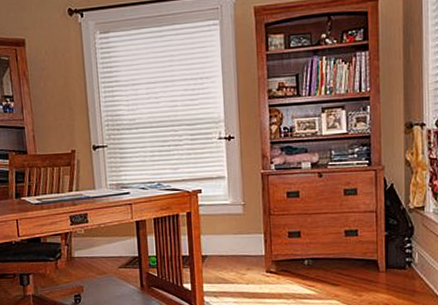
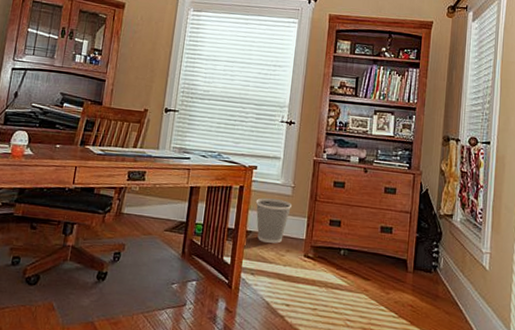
wastebasket: none [206,219,246,264] -> present [255,198,293,244]

